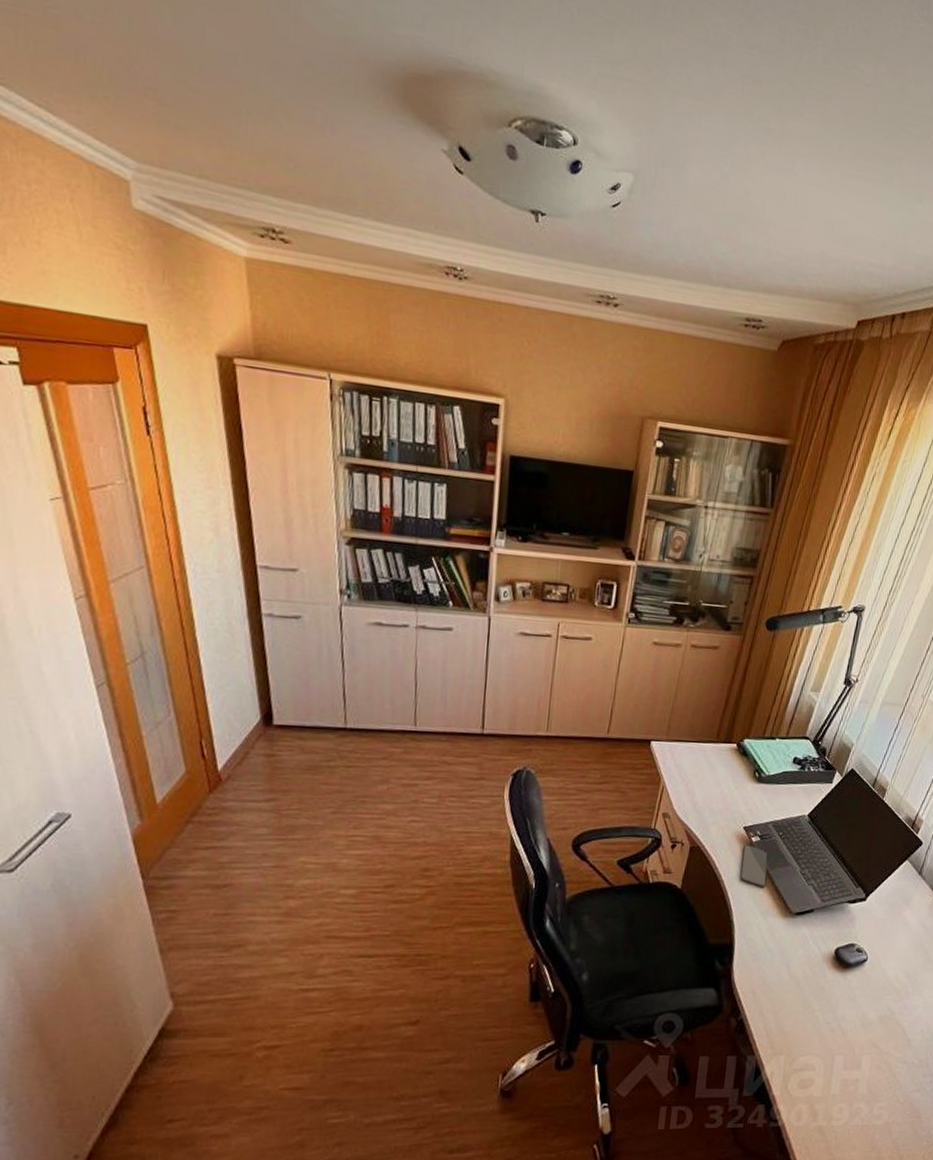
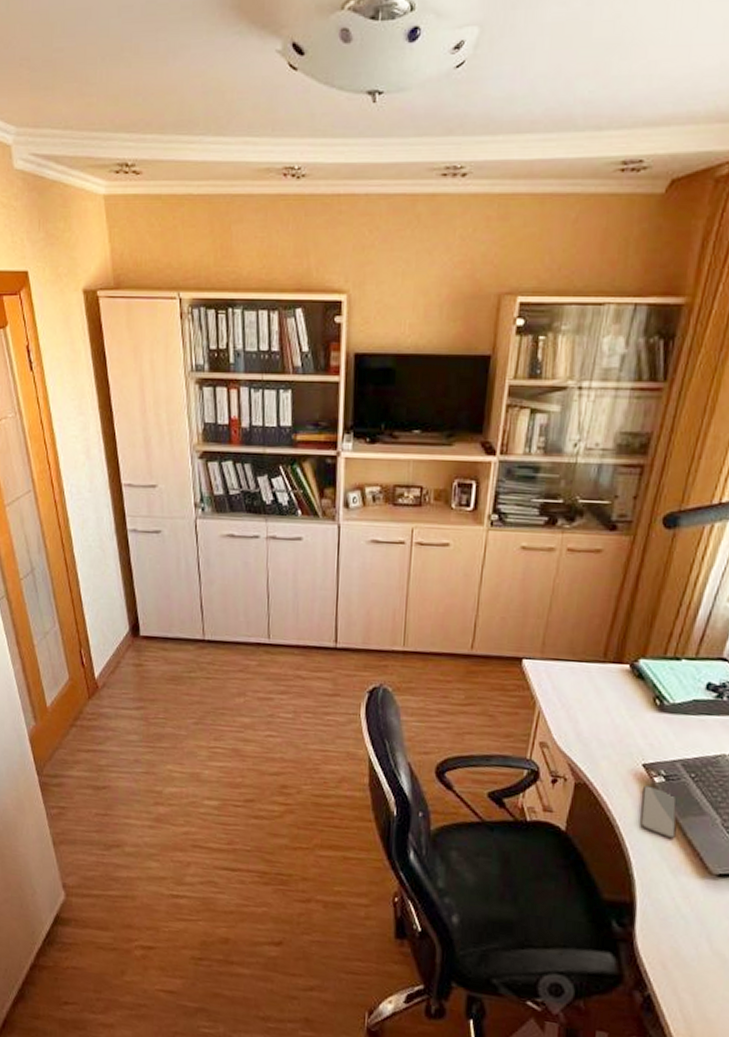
decorative box: present [665,525,692,563] -> none [531,412,564,455]

